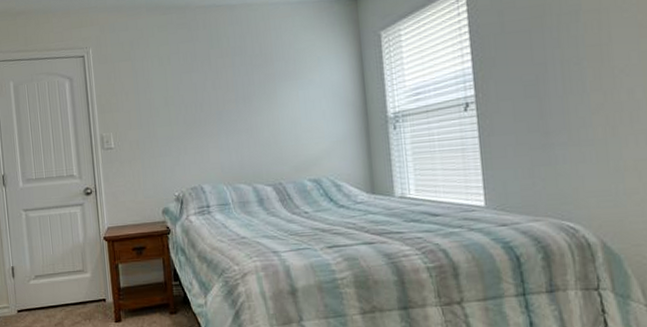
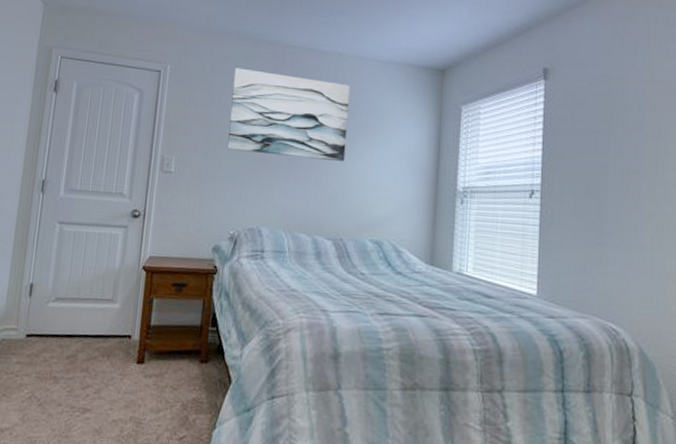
wall art: none [151,33,272,118] -> present [227,68,350,162]

